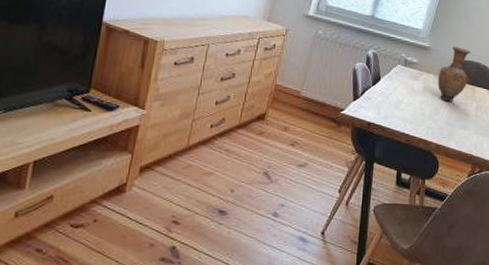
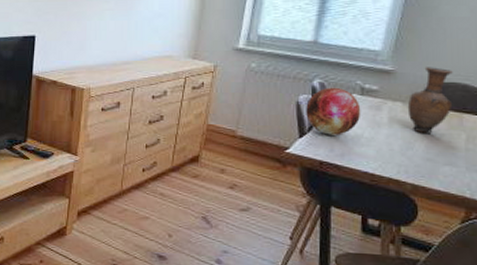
decorative orb: none [360,57,404,100] -> present [306,87,361,135]

